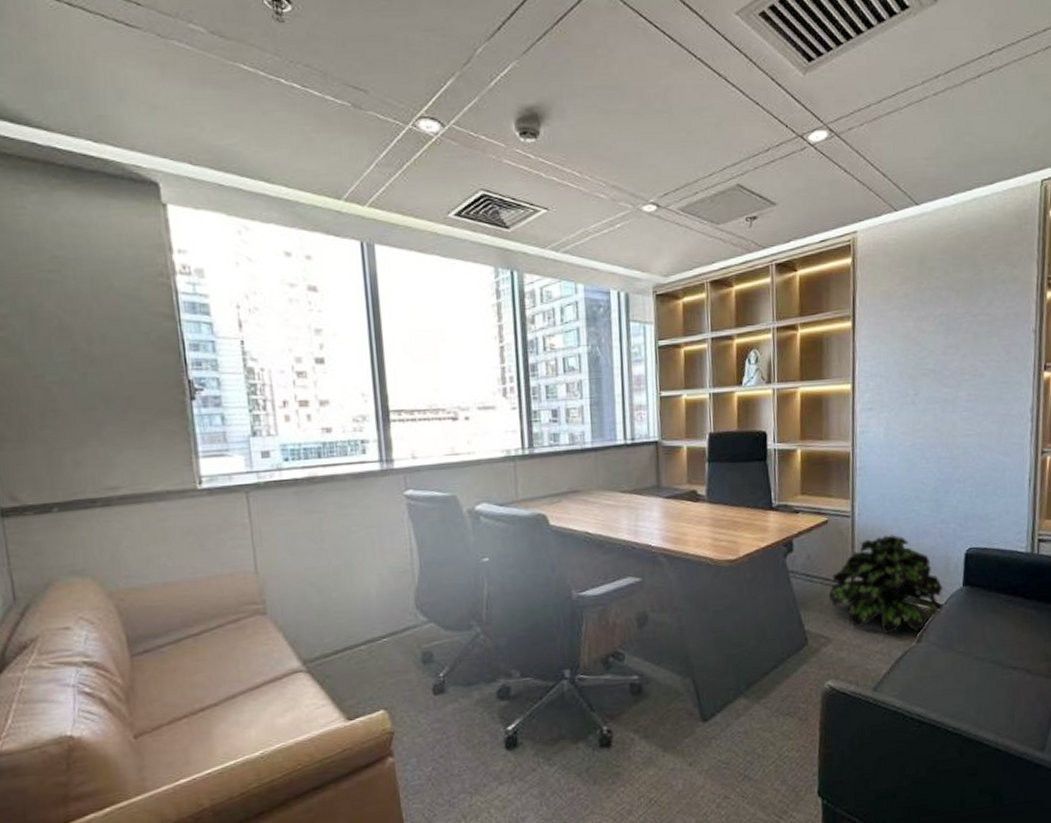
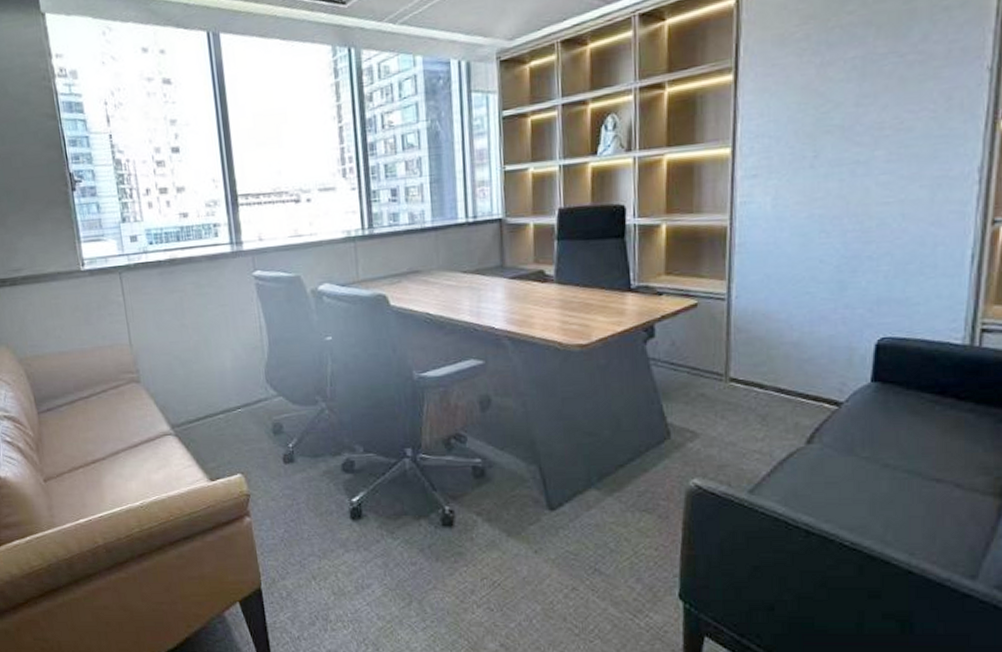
potted plant: present [828,534,942,635] -> none [696,320,843,433]

